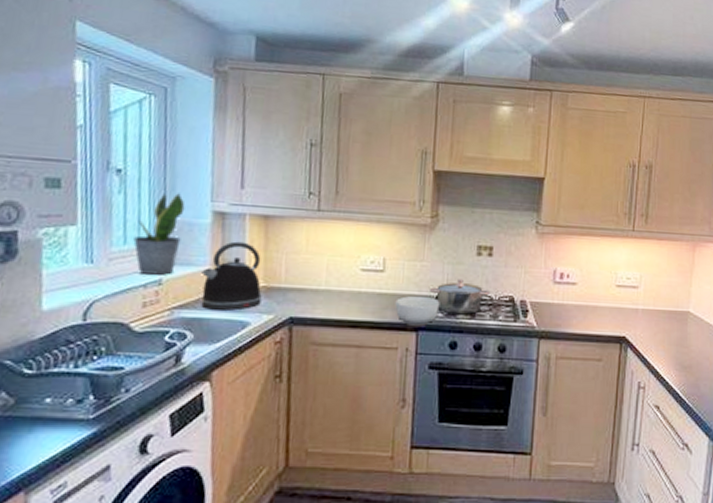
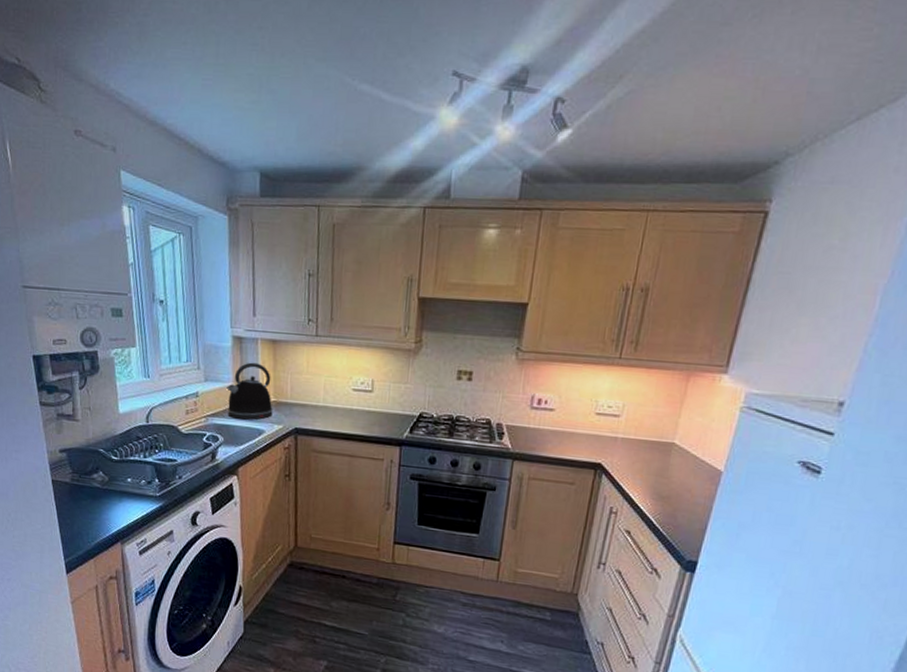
potted plant: present [133,193,185,275] -> none [176,320,212,389]
bowl: present [395,295,440,327] -> none [382,414,422,443]
cooking pot: present [428,279,491,315] -> none [411,401,469,434]

